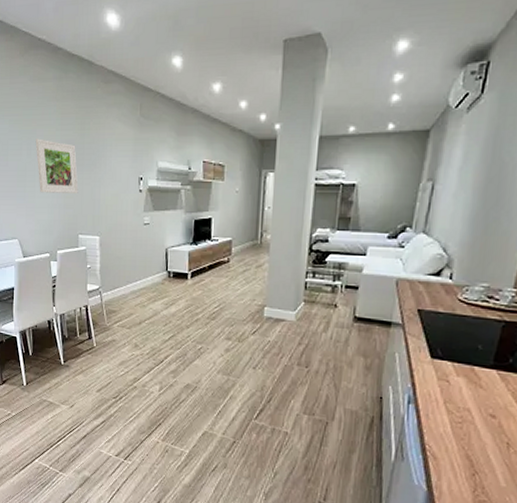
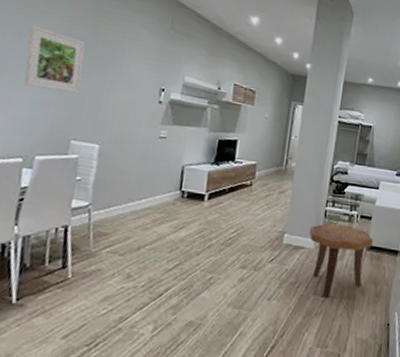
side table: none [290,295,361,369] -> present [309,223,374,298]

